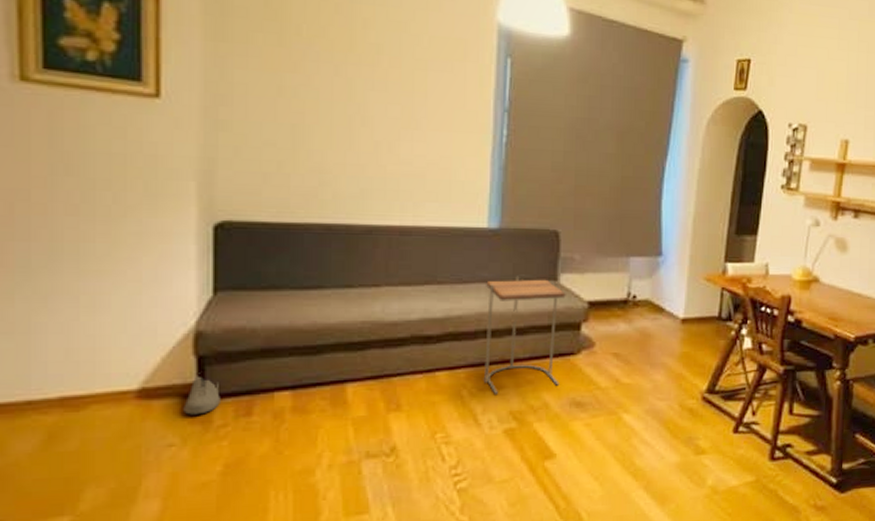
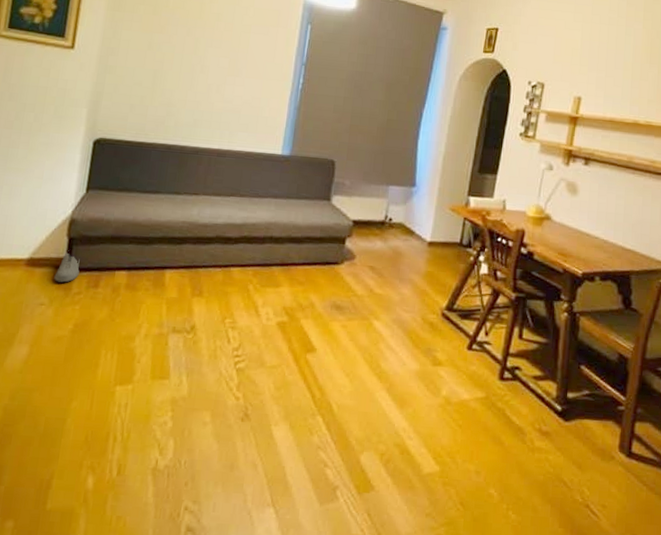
side table: present [484,276,566,394] -> none [266,194,336,291]

